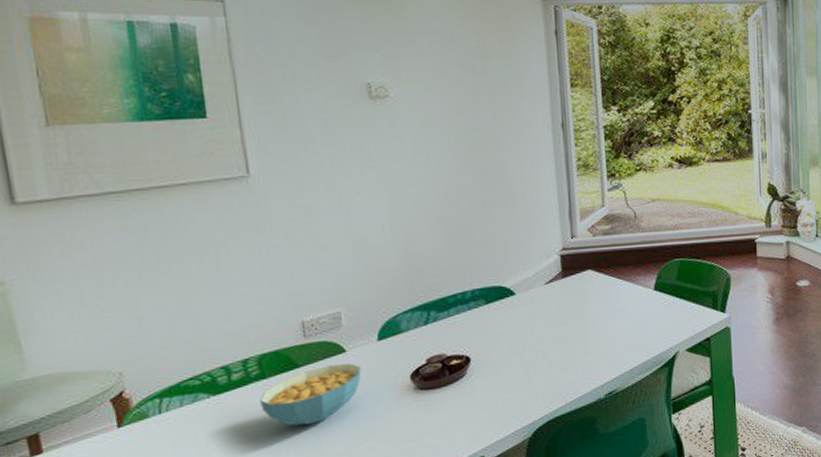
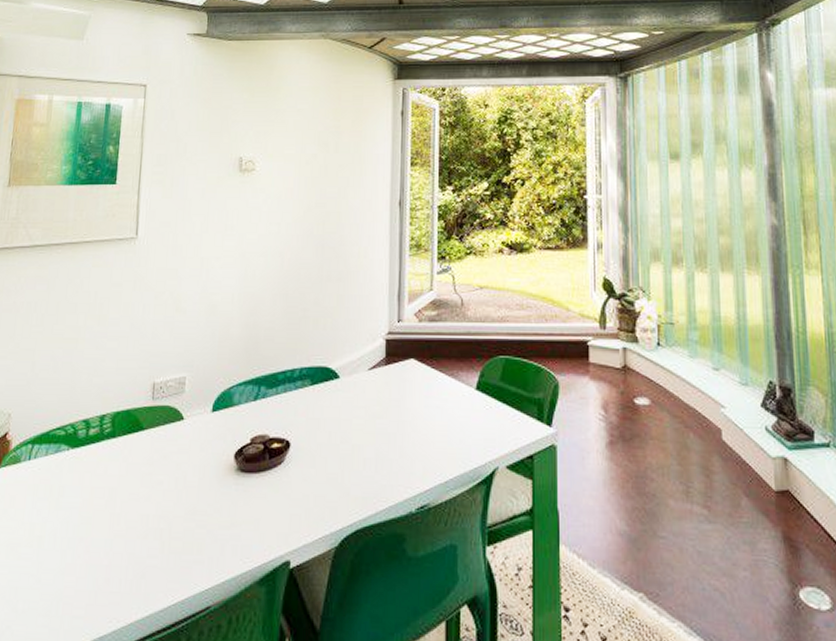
cereal bowl: present [260,363,362,426] -> none [106,432,194,493]

